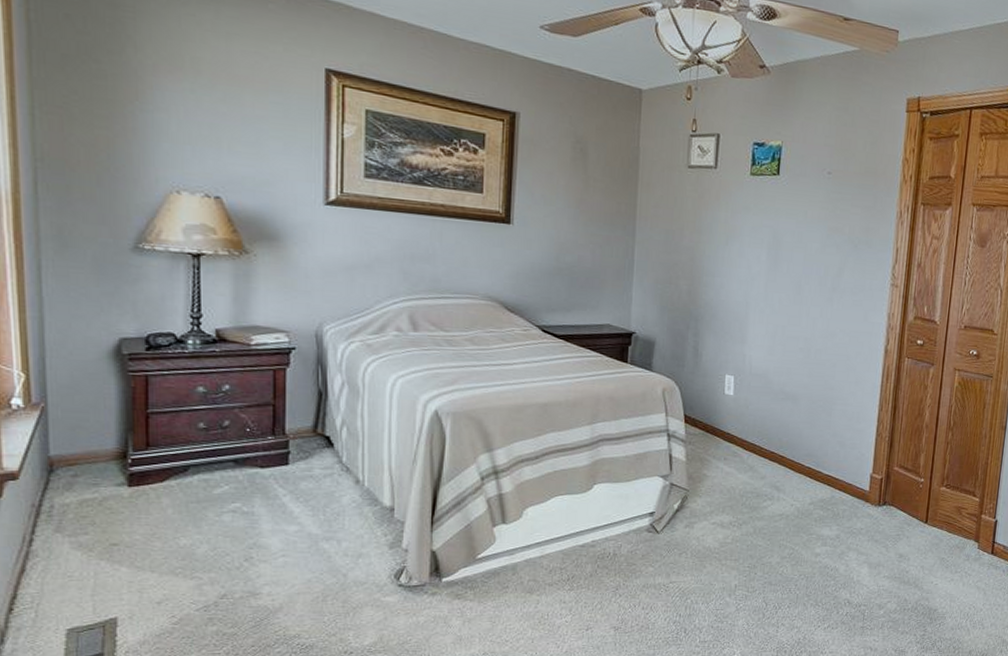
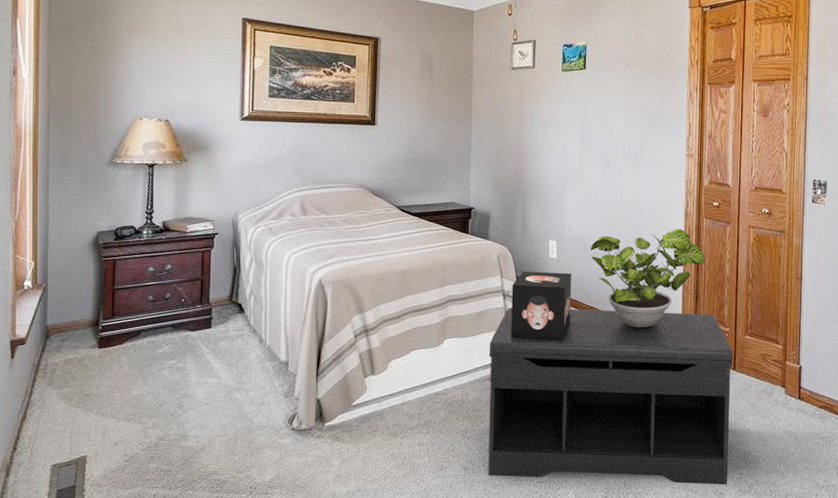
bench: none [642,450,927,642] -> present [488,308,734,485]
decorative box: none [675,408,751,489] -> present [511,271,572,341]
potted plant: none [773,367,904,477] -> present [590,228,706,328]

